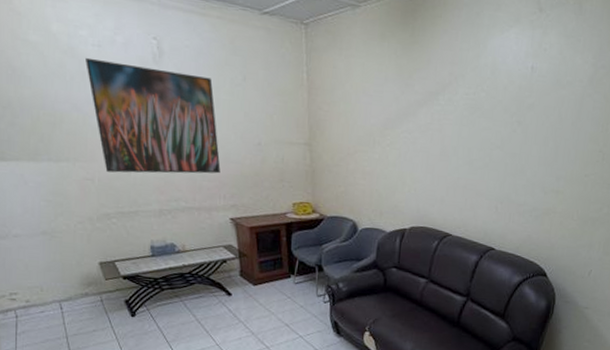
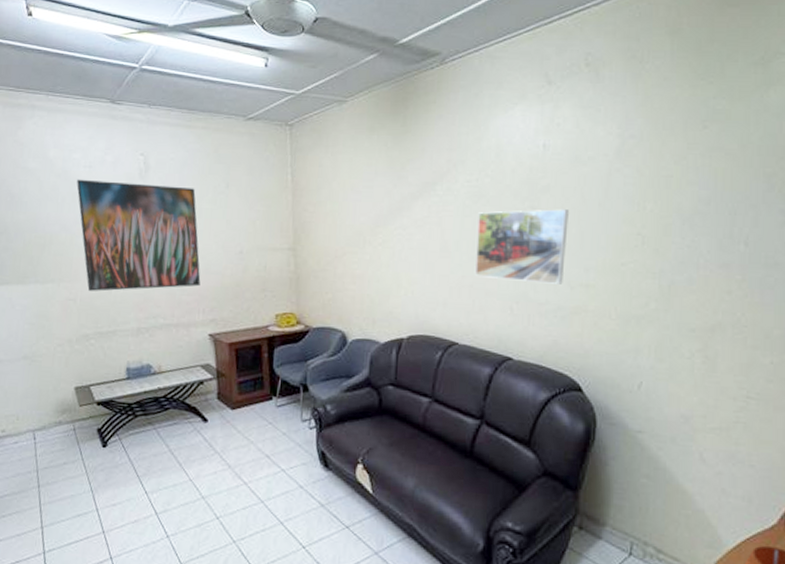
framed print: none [469,123,548,189] -> present [475,209,569,284]

